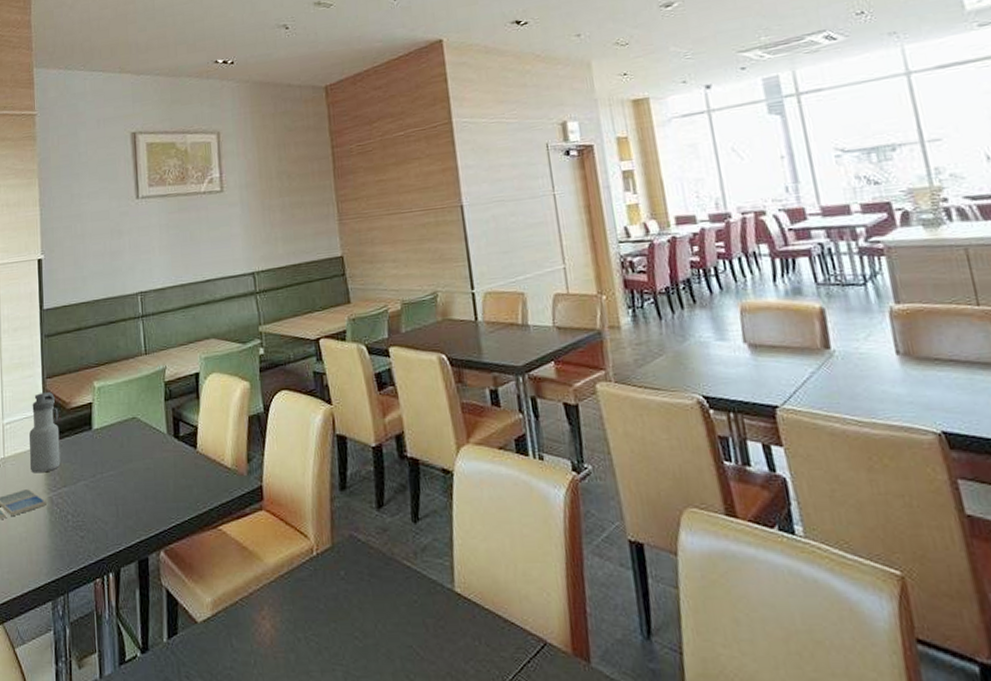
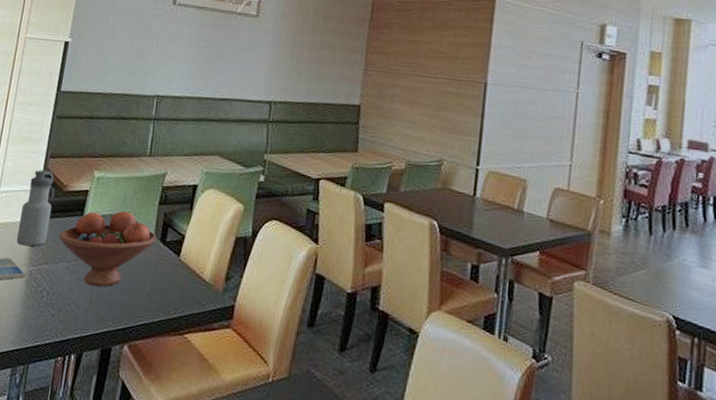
fruit bowl: none [71,415,170,499] -> present [58,211,157,287]

